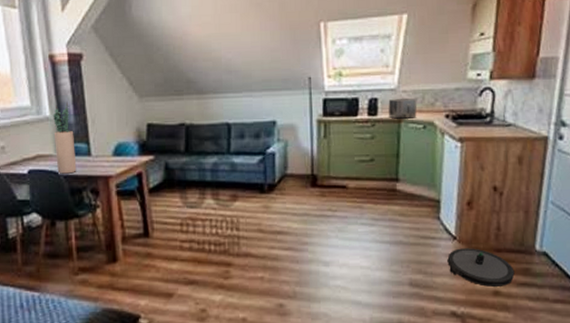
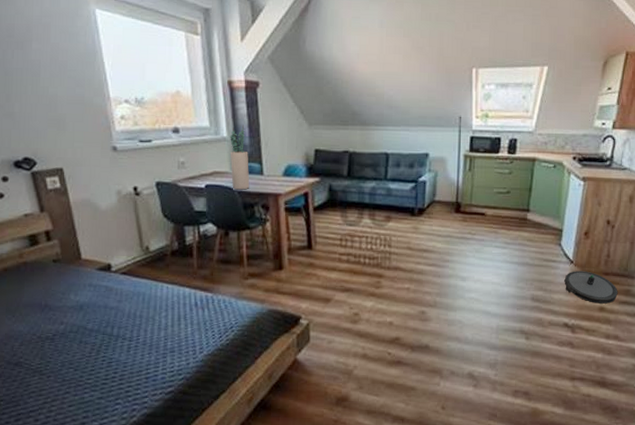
toaster: present [388,98,418,119] -> none [526,140,550,158]

